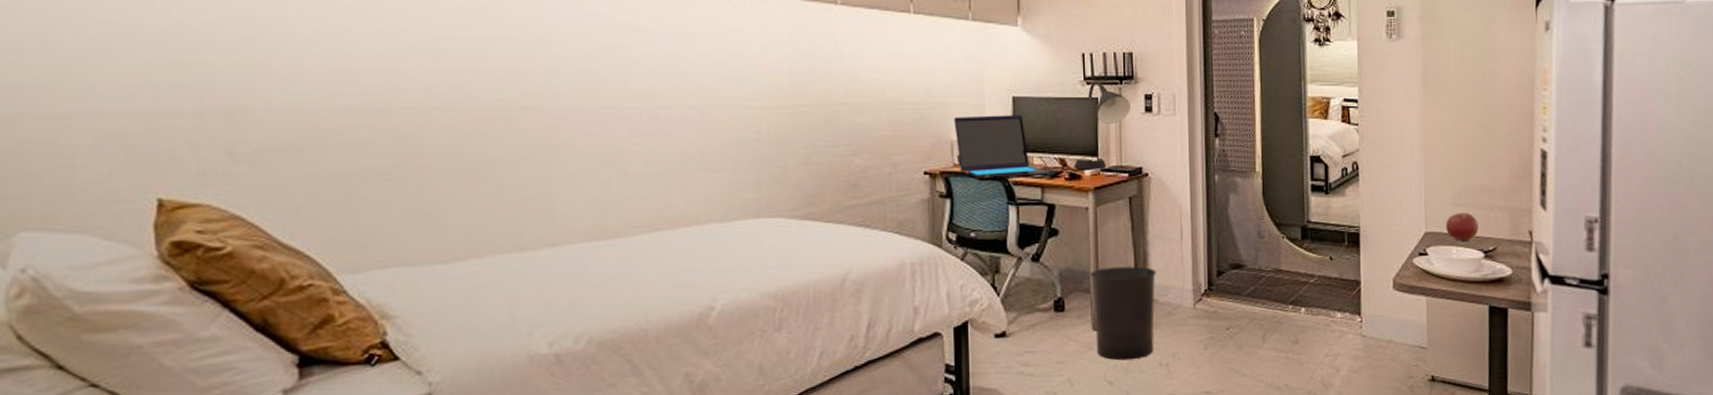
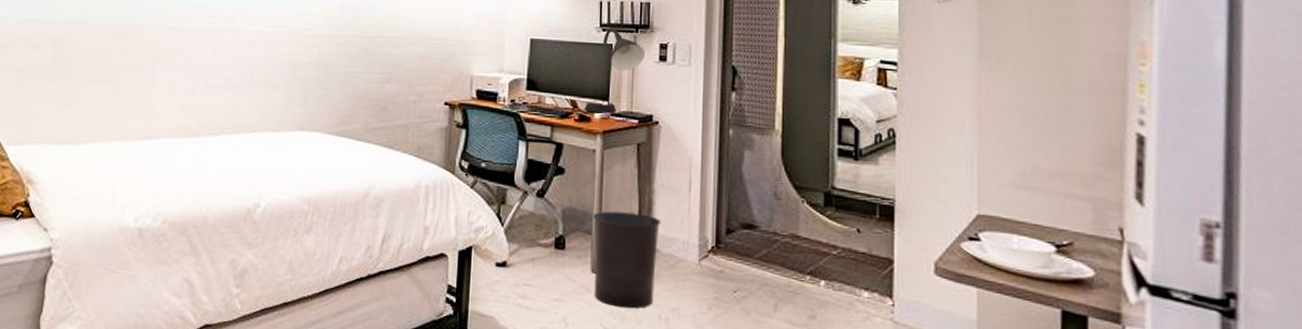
laptop: present [954,115,1051,181] -> none [475,54,562,116]
apple: present [1445,212,1479,241] -> none [1004,196,1049,230]

